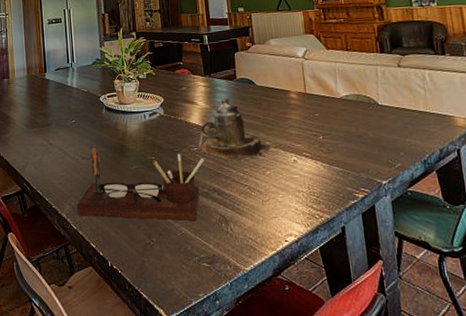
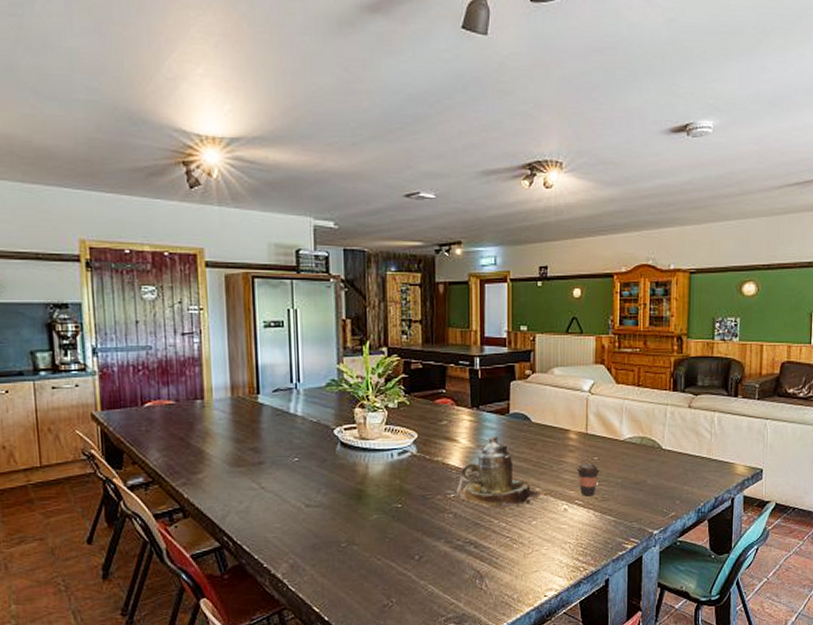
desk organizer: present [77,147,204,221] -> none [296,492,462,578]
coffee cup: none [300,119,322,149] -> present [576,463,600,496]

